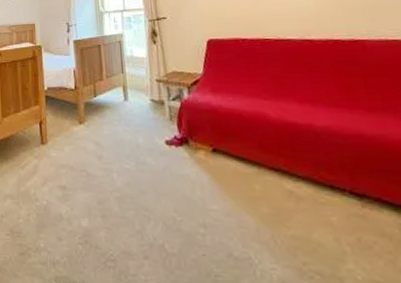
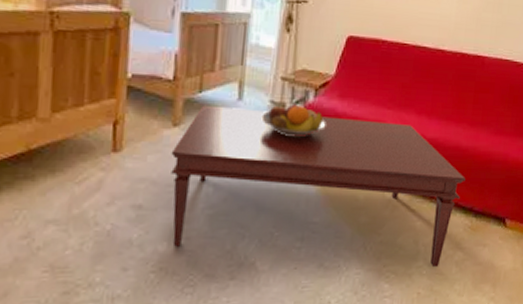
coffee table: none [81,106,383,274] -> present [171,105,466,268]
fruit bowl: none [145,100,205,130] -> present [261,103,326,138]

